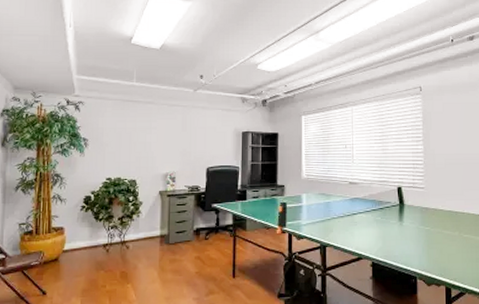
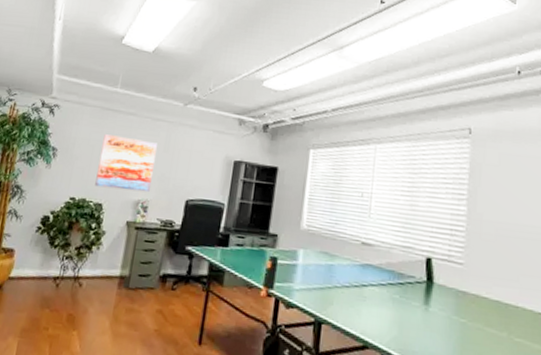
wall art: none [127,122,177,166] -> present [95,134,158,193]

